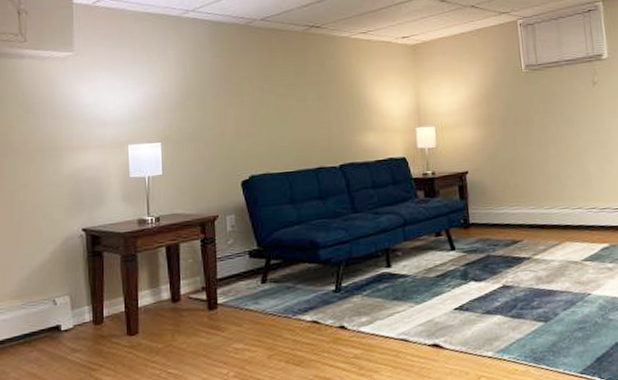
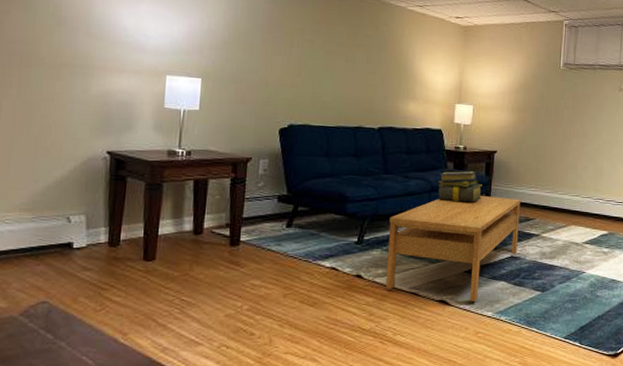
coffee table: none [365,220,510,342] -> present [386,195,521,302]
stack of books: none [410,197,461,234] -> present [438,171,482,202]

